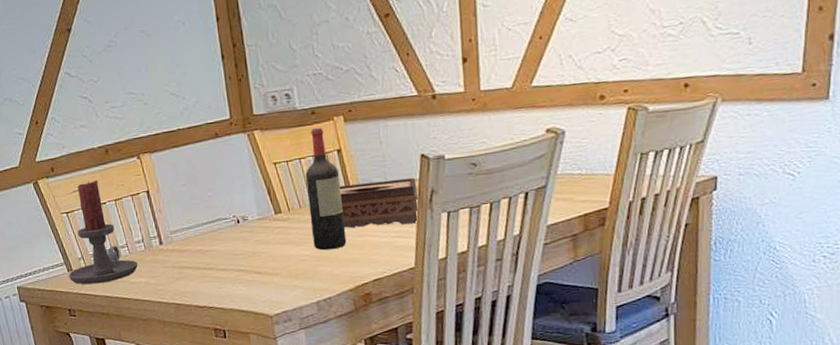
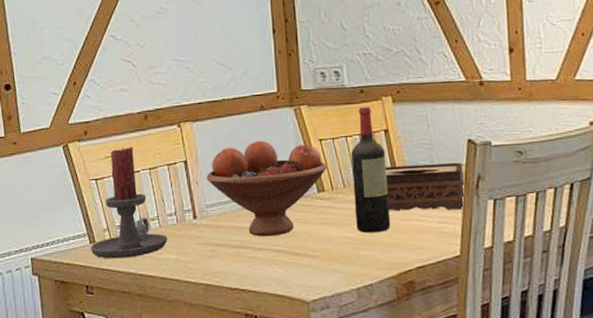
fruit bowl: none [168,167,283,259] -> present [206,140,327,237]

